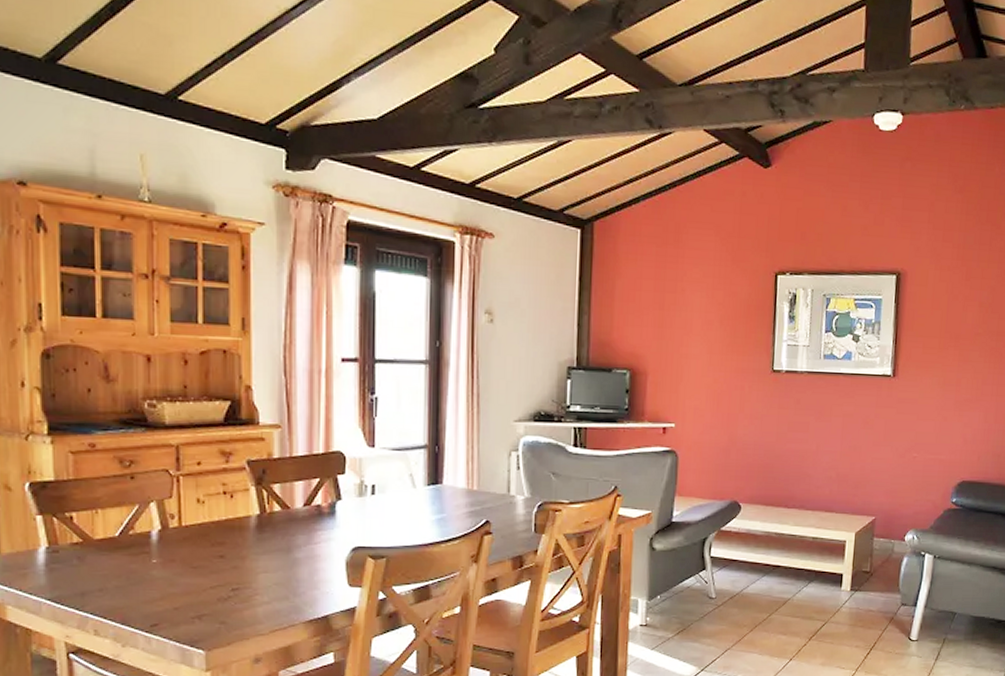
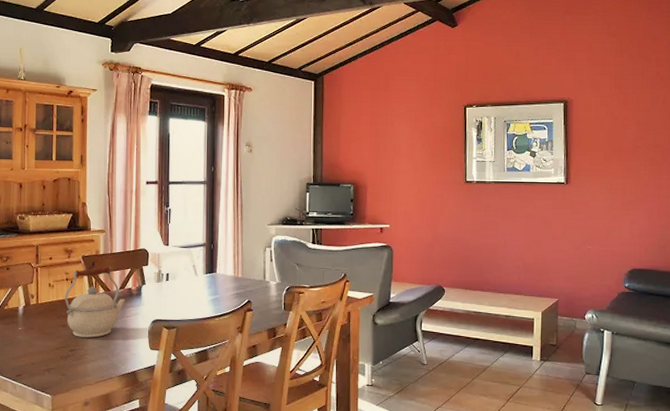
kettle: none [221,475,313,572] -> present [64,266,126,338]

